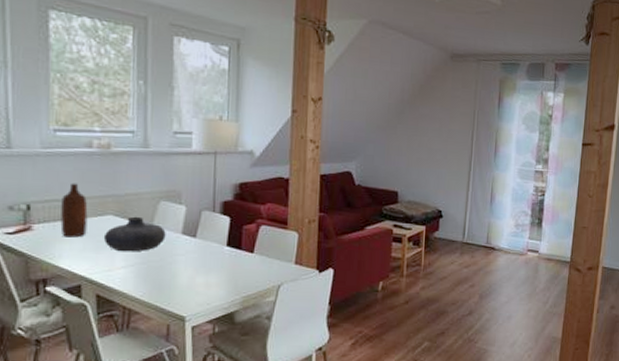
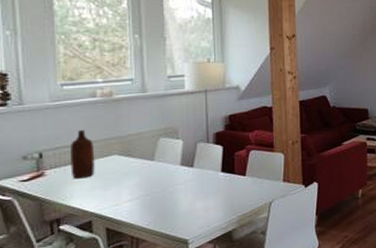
vase: present [103,216,166,252] -> none [110,153,166,187]

